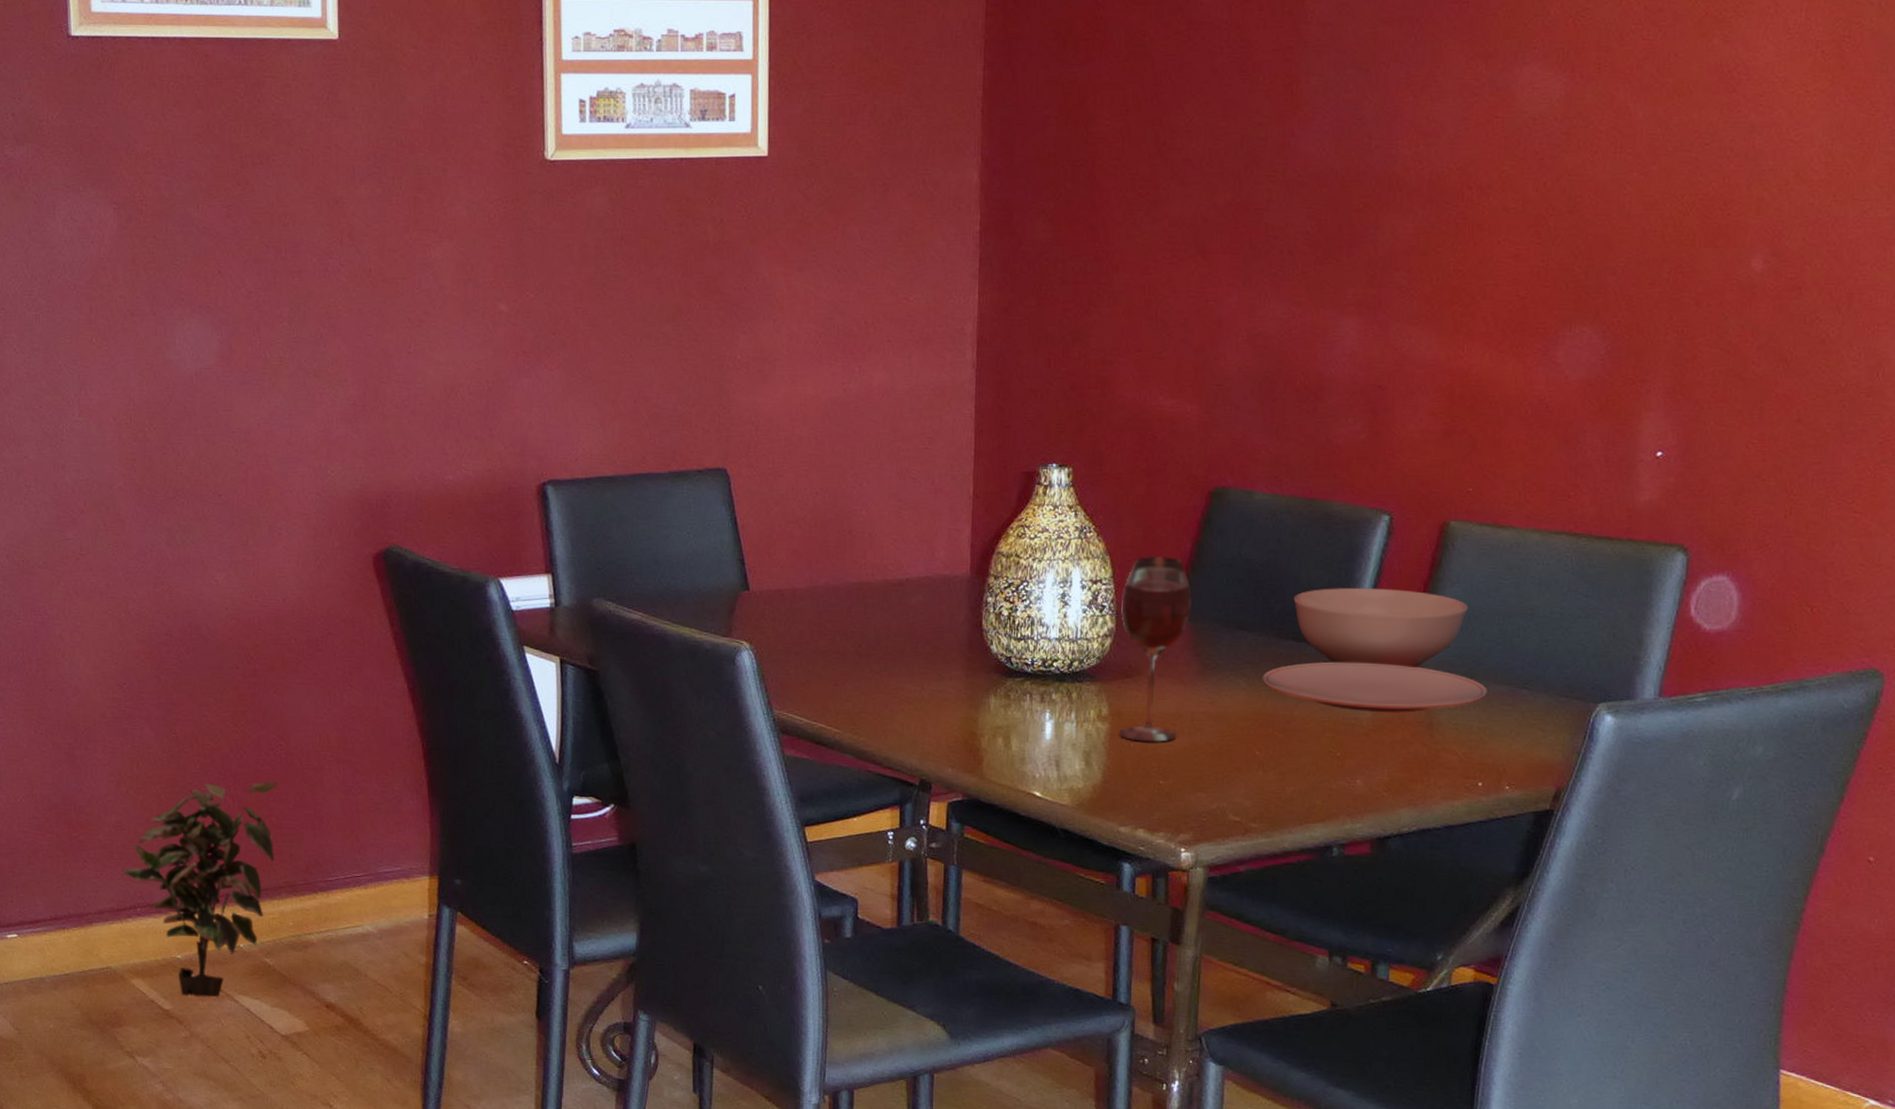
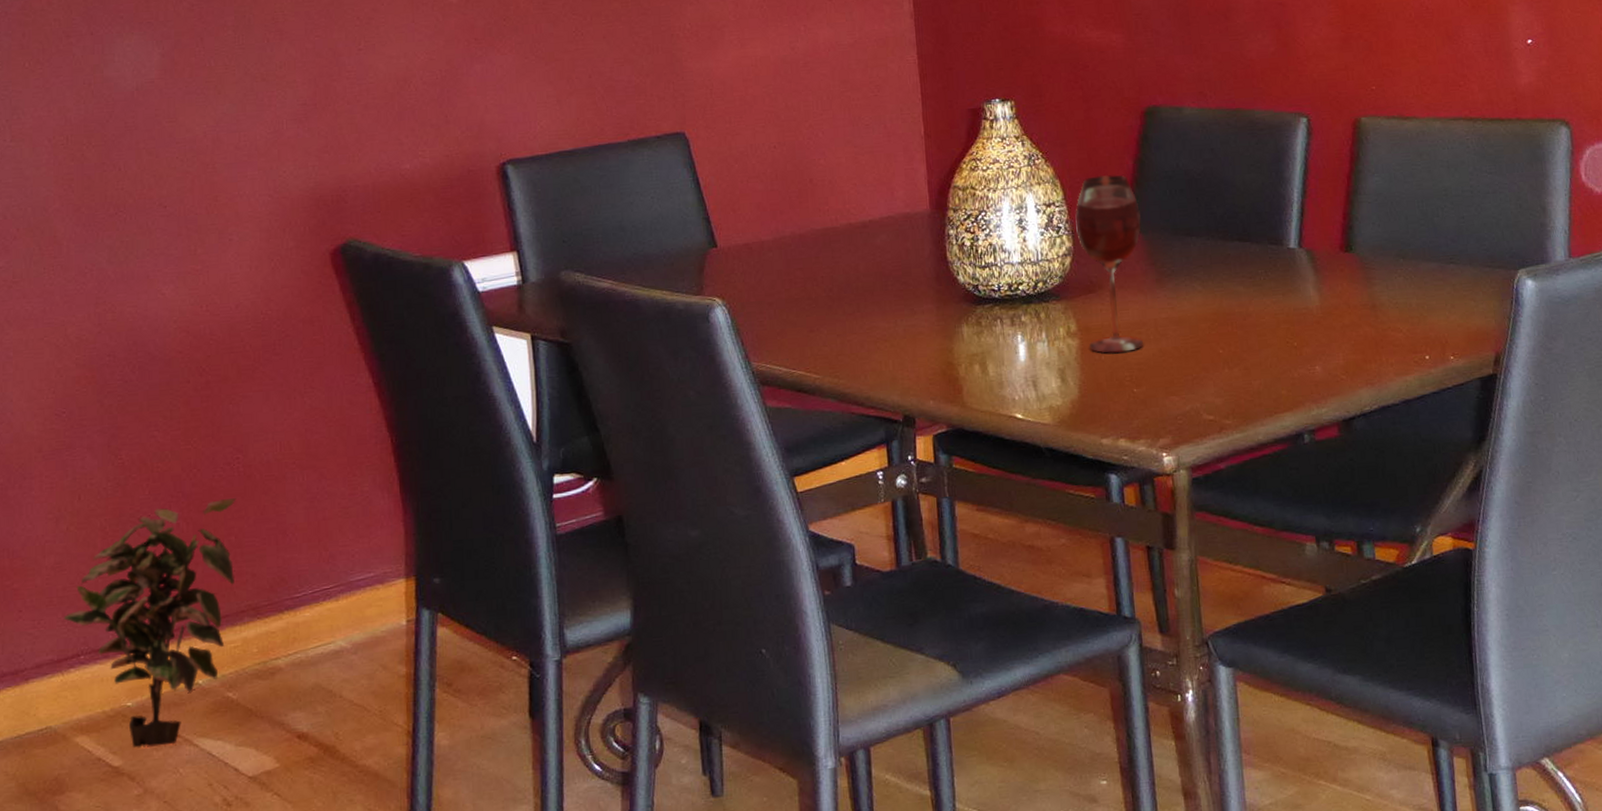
plate: present [1262,661,1487,713] -> none [1214,253,1419,301]
bowl: present [1293,587,1469,669] -> none [1232,184,1390,258]

